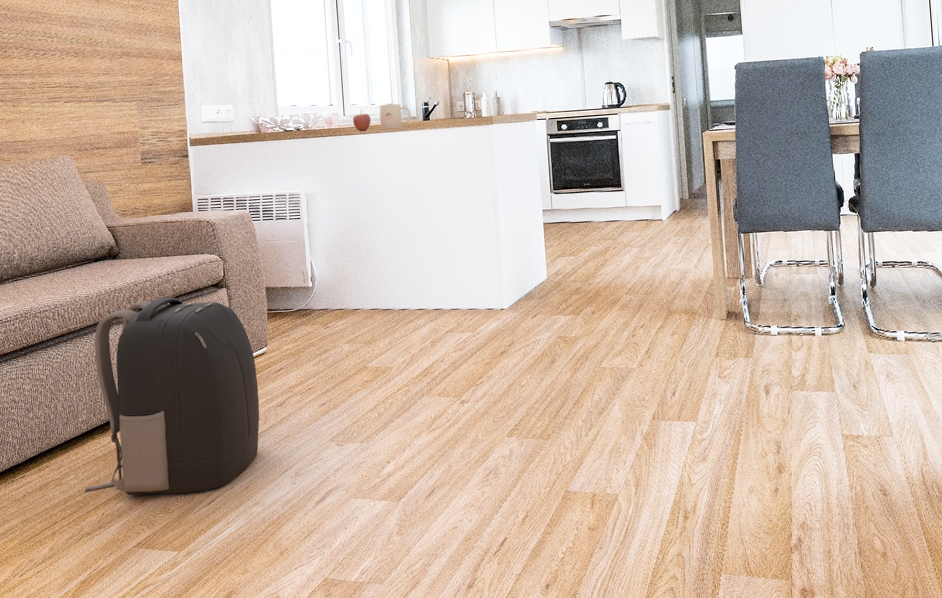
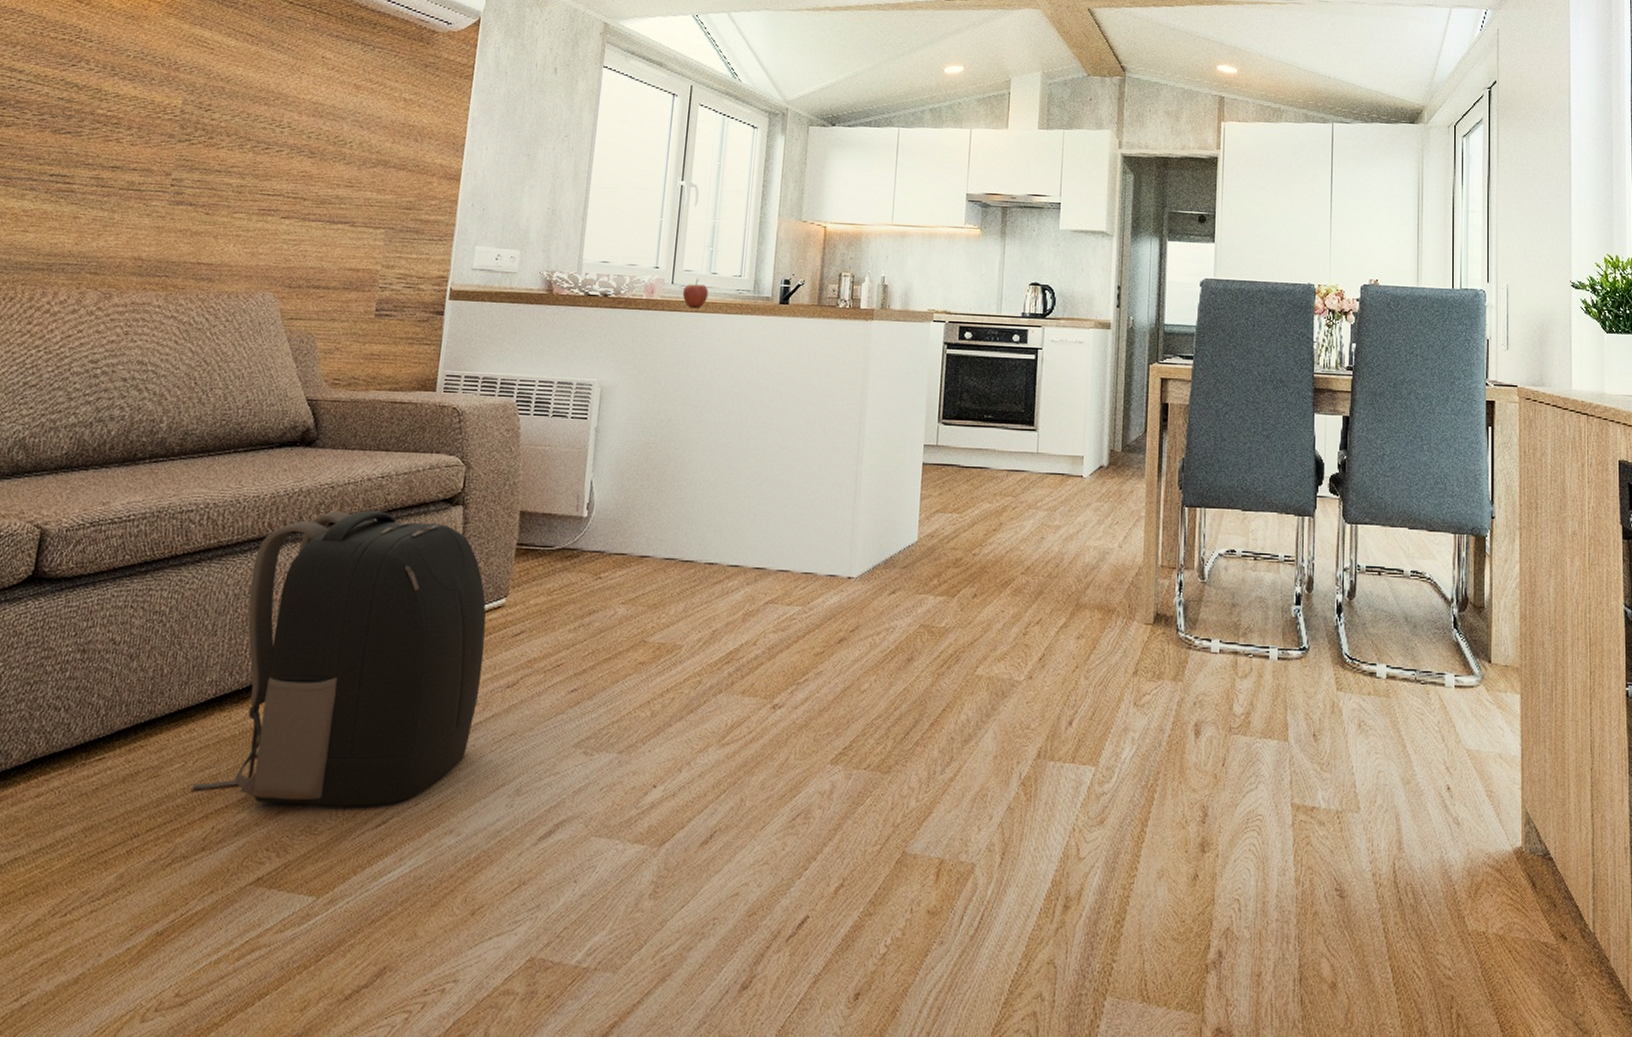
mug: present [379,103,411,130] -> none [720,275,765,311]

